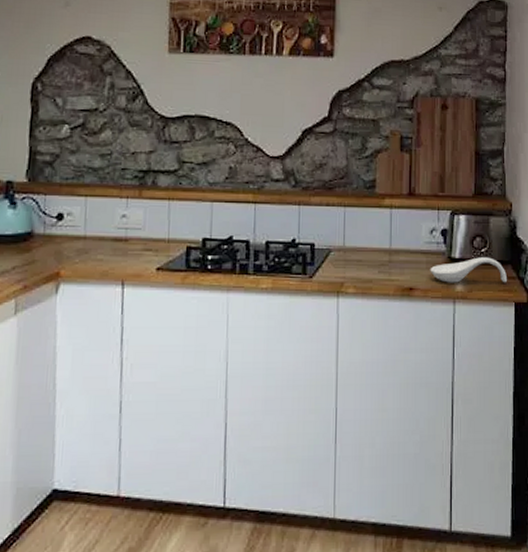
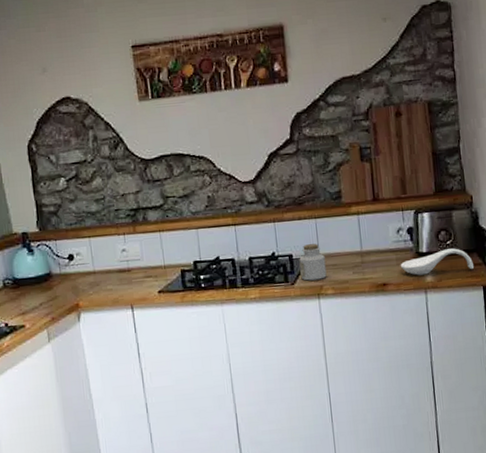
jar: none [321,234,350,275] -> present [299,243,327,281]

